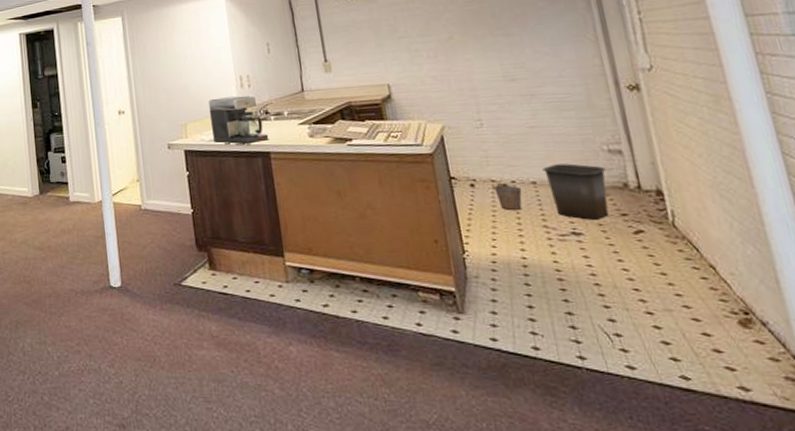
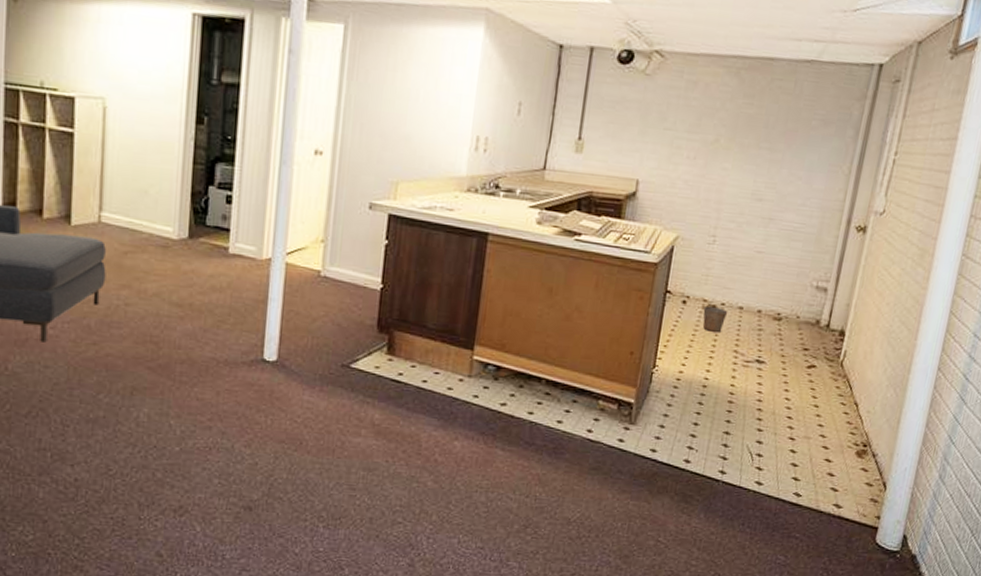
coffee maker: present [208,95,269,145] -> none [427,157,492,221]
waste bin: present [542,163,609,220] -> none [751,292,808,351]

